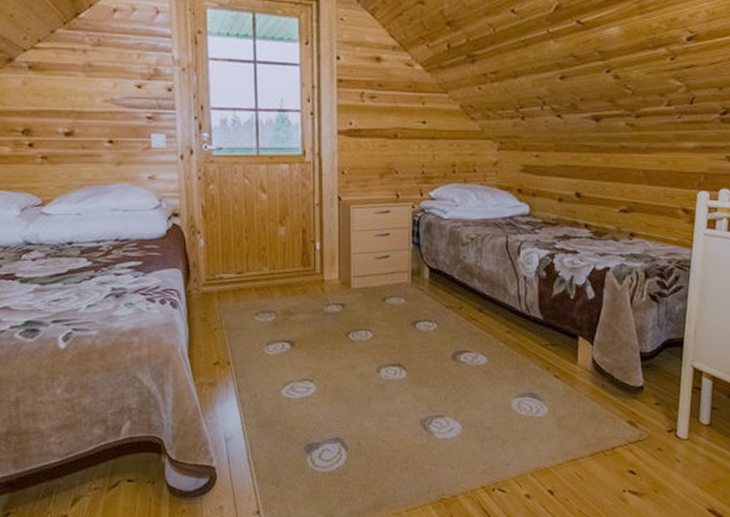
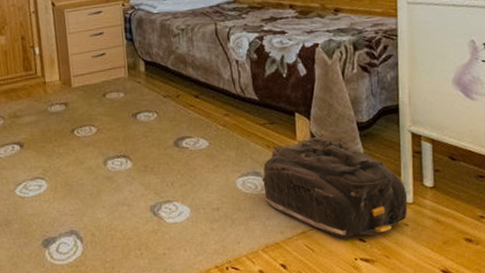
duffel bag: none [538,363,683,469] -> present [262,137,408,238]

